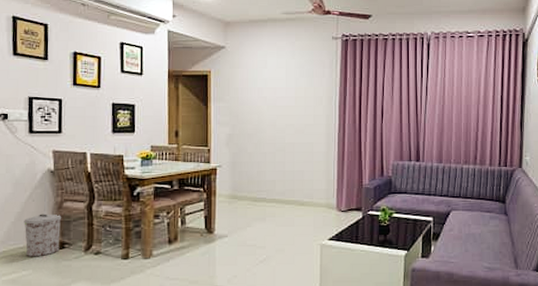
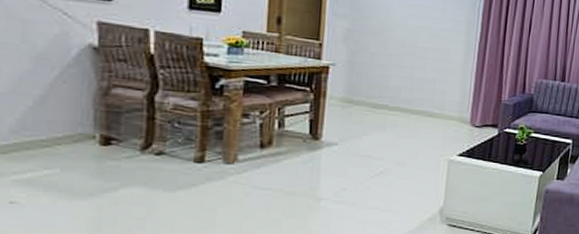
trash can: present [24,213,62,257] -> none [48,100,109,154]

